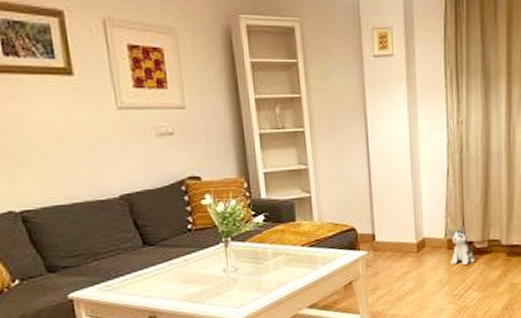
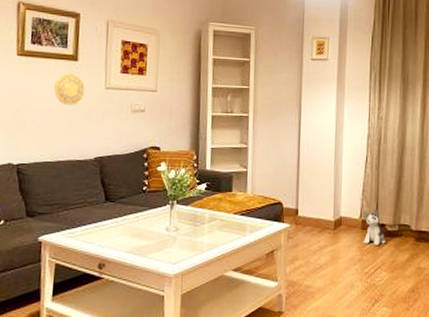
decorative plate: none [48,92,91,134] -> present [54,73,85,106]

